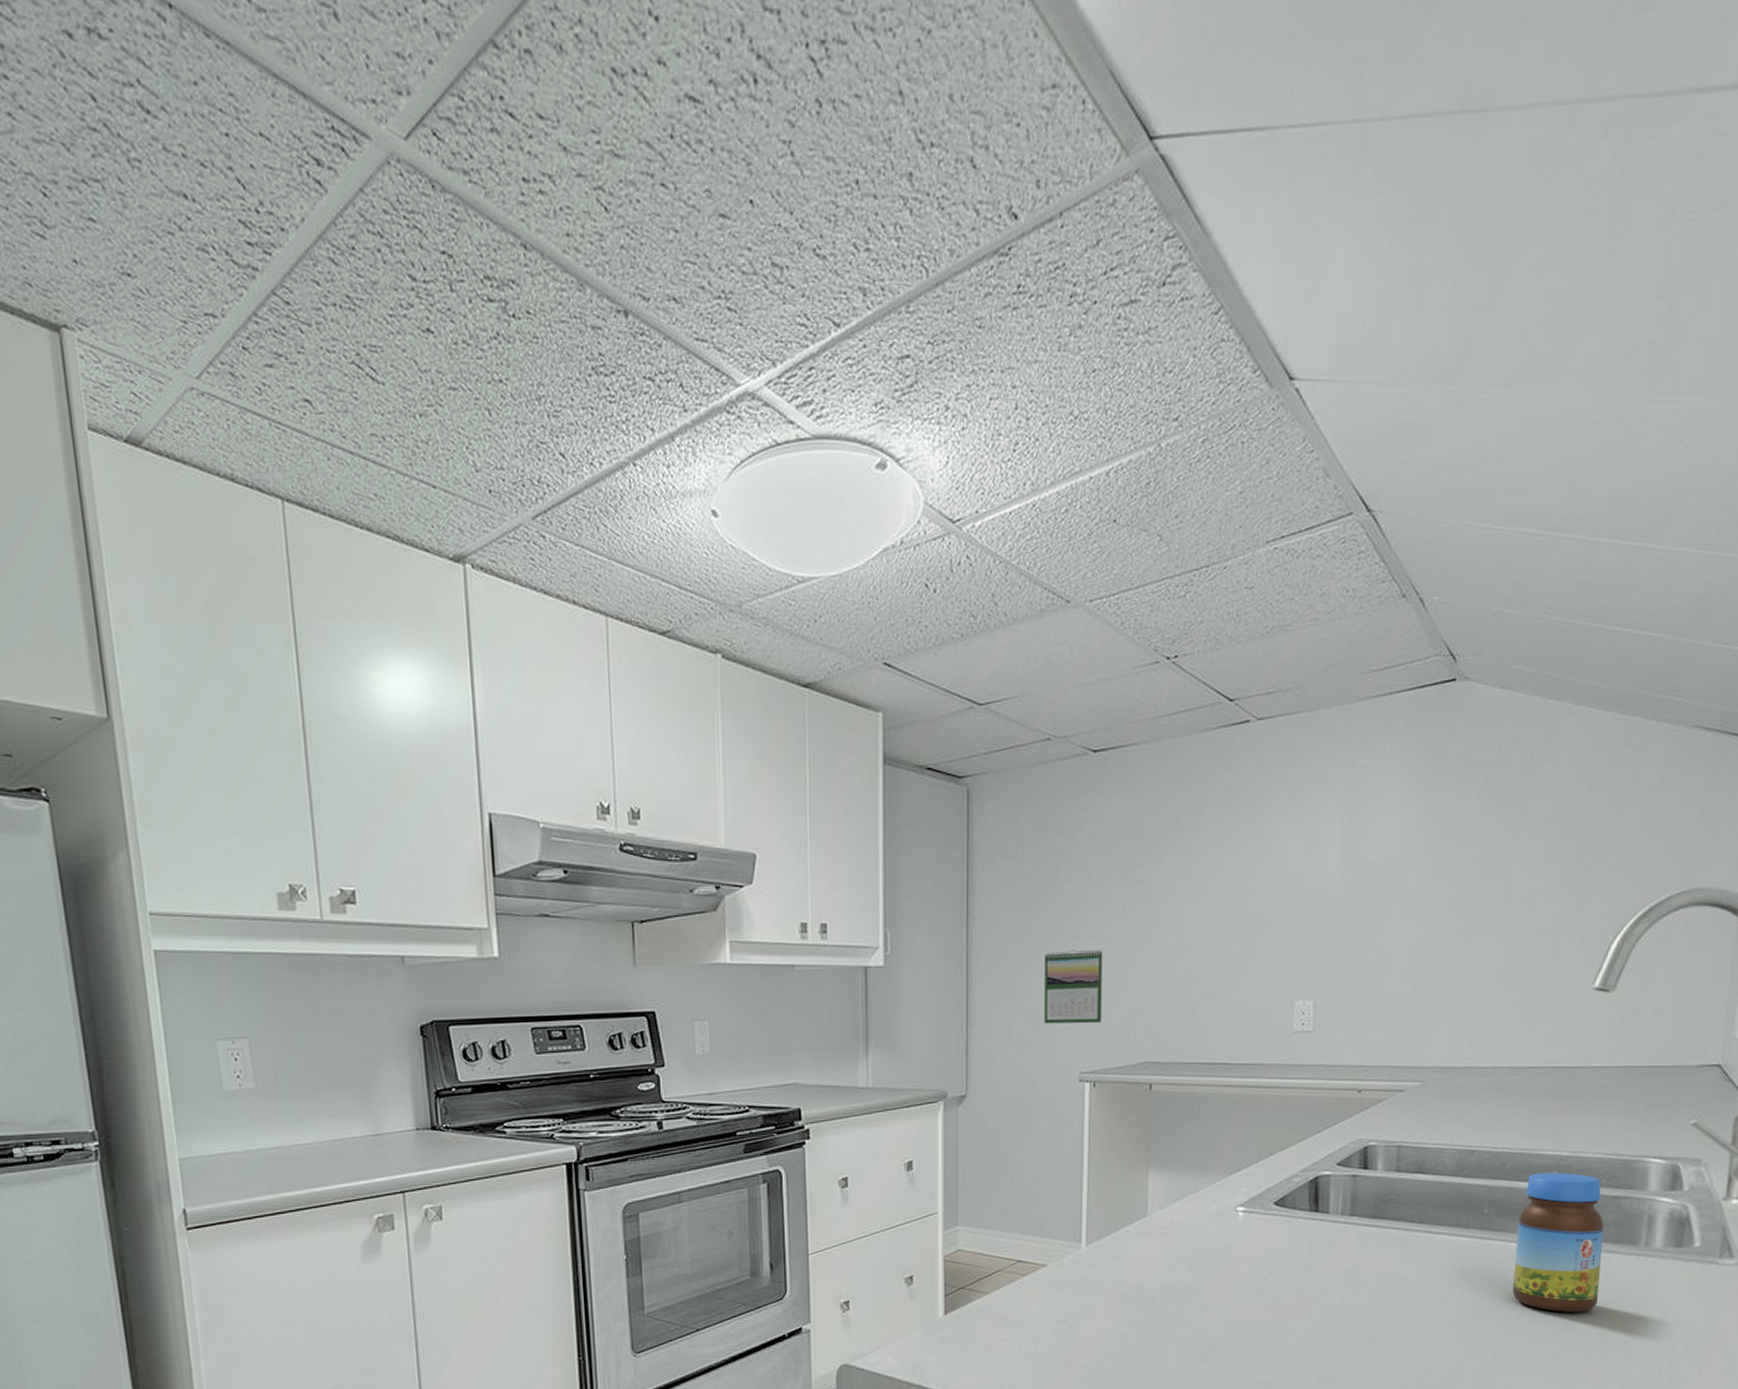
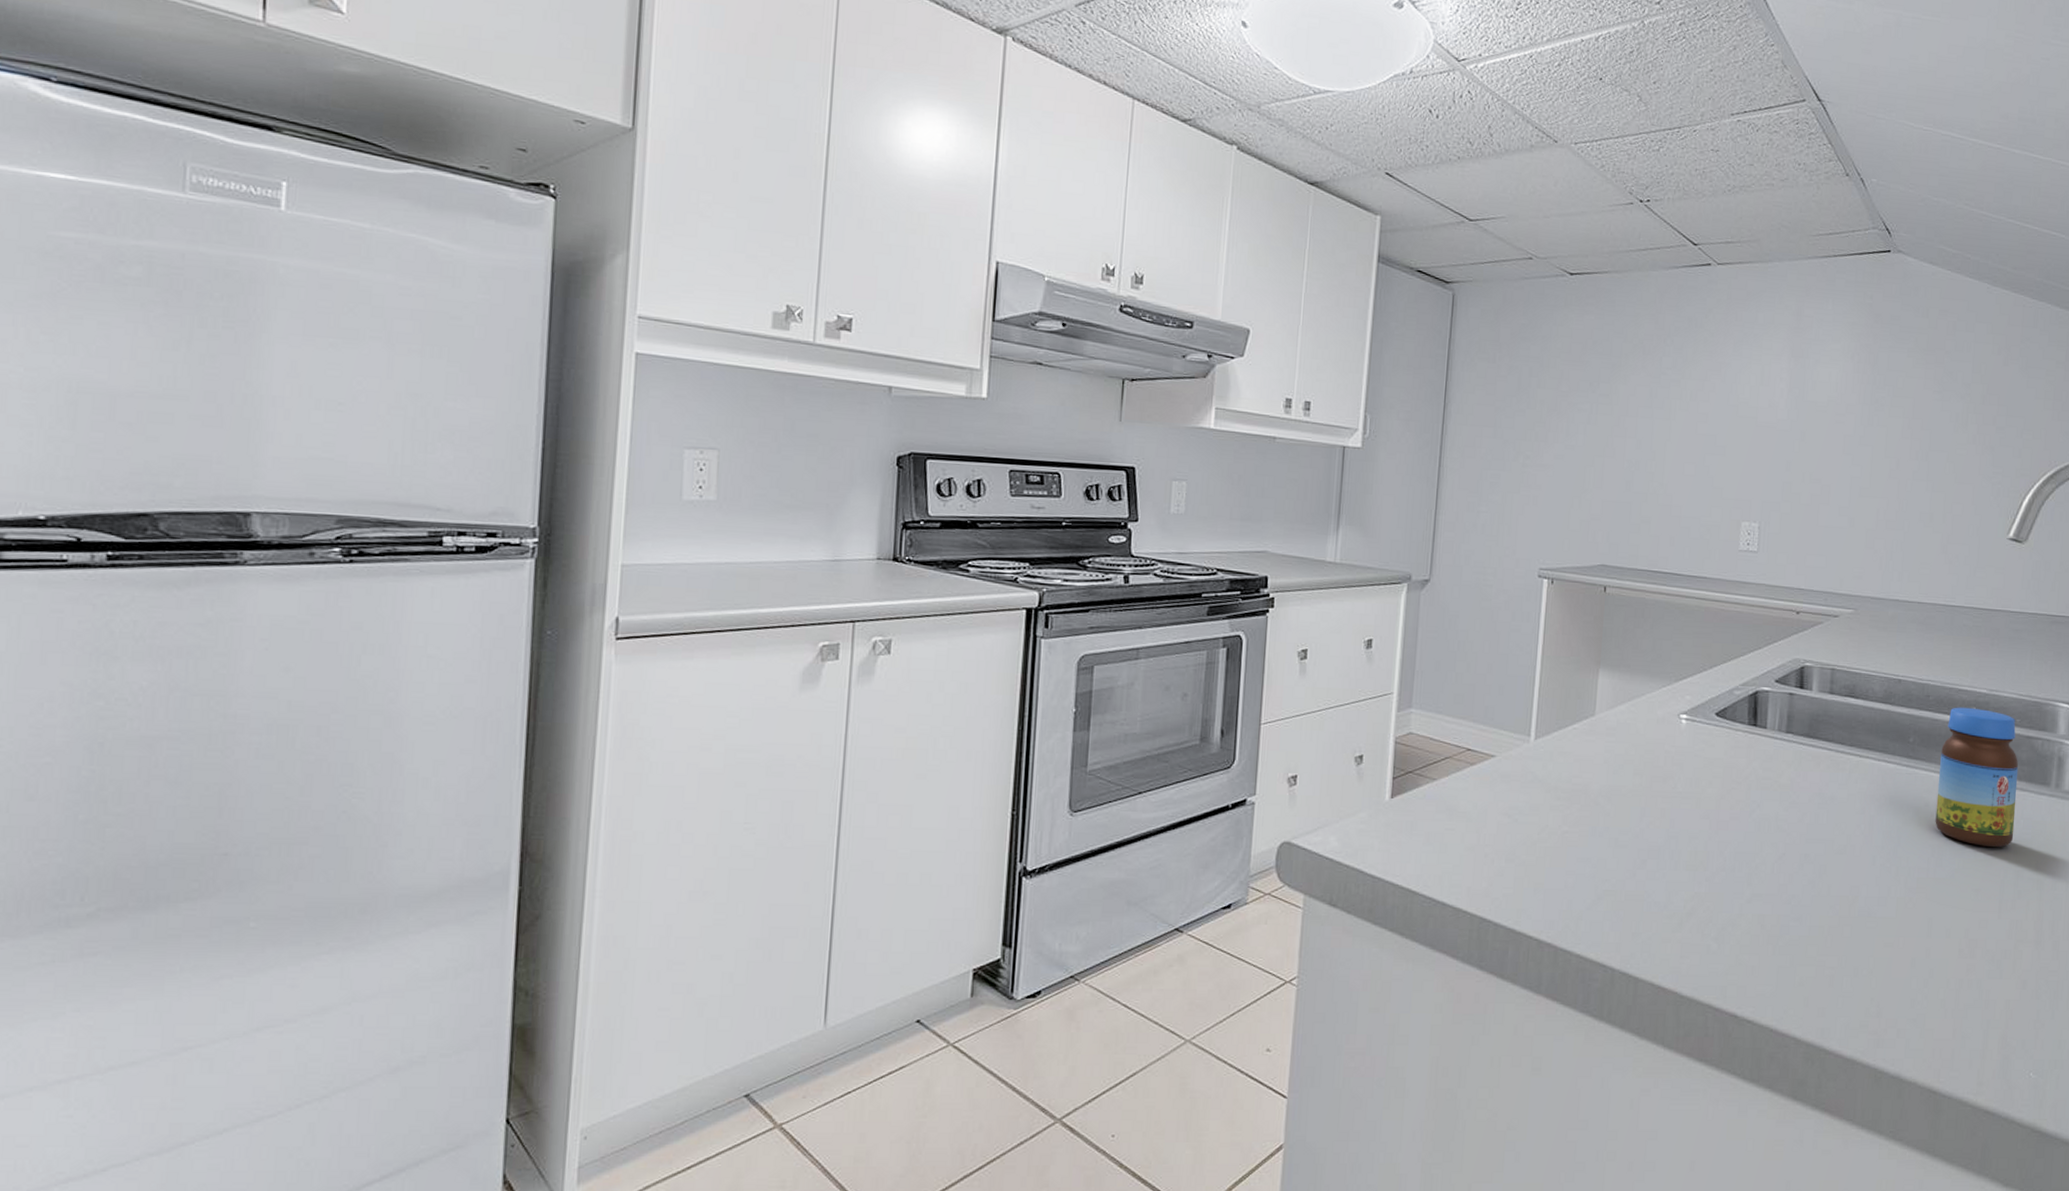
calendar: present [1043,949,1103,1024] -> none [1508,451,1568,524]

